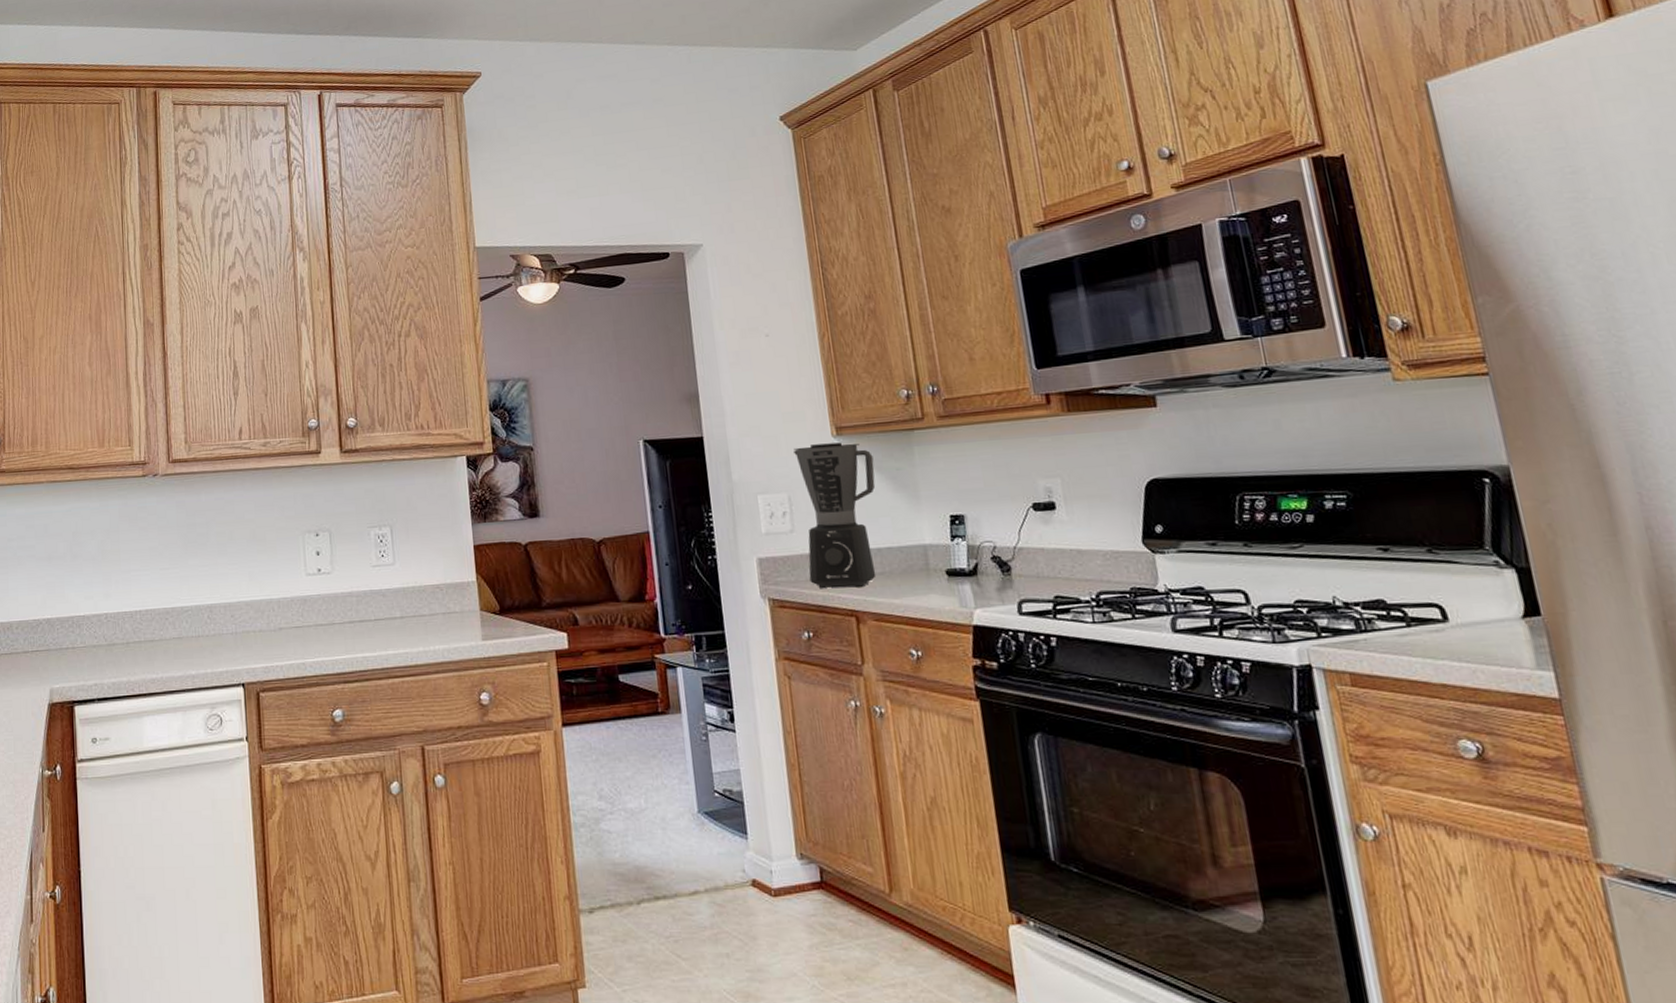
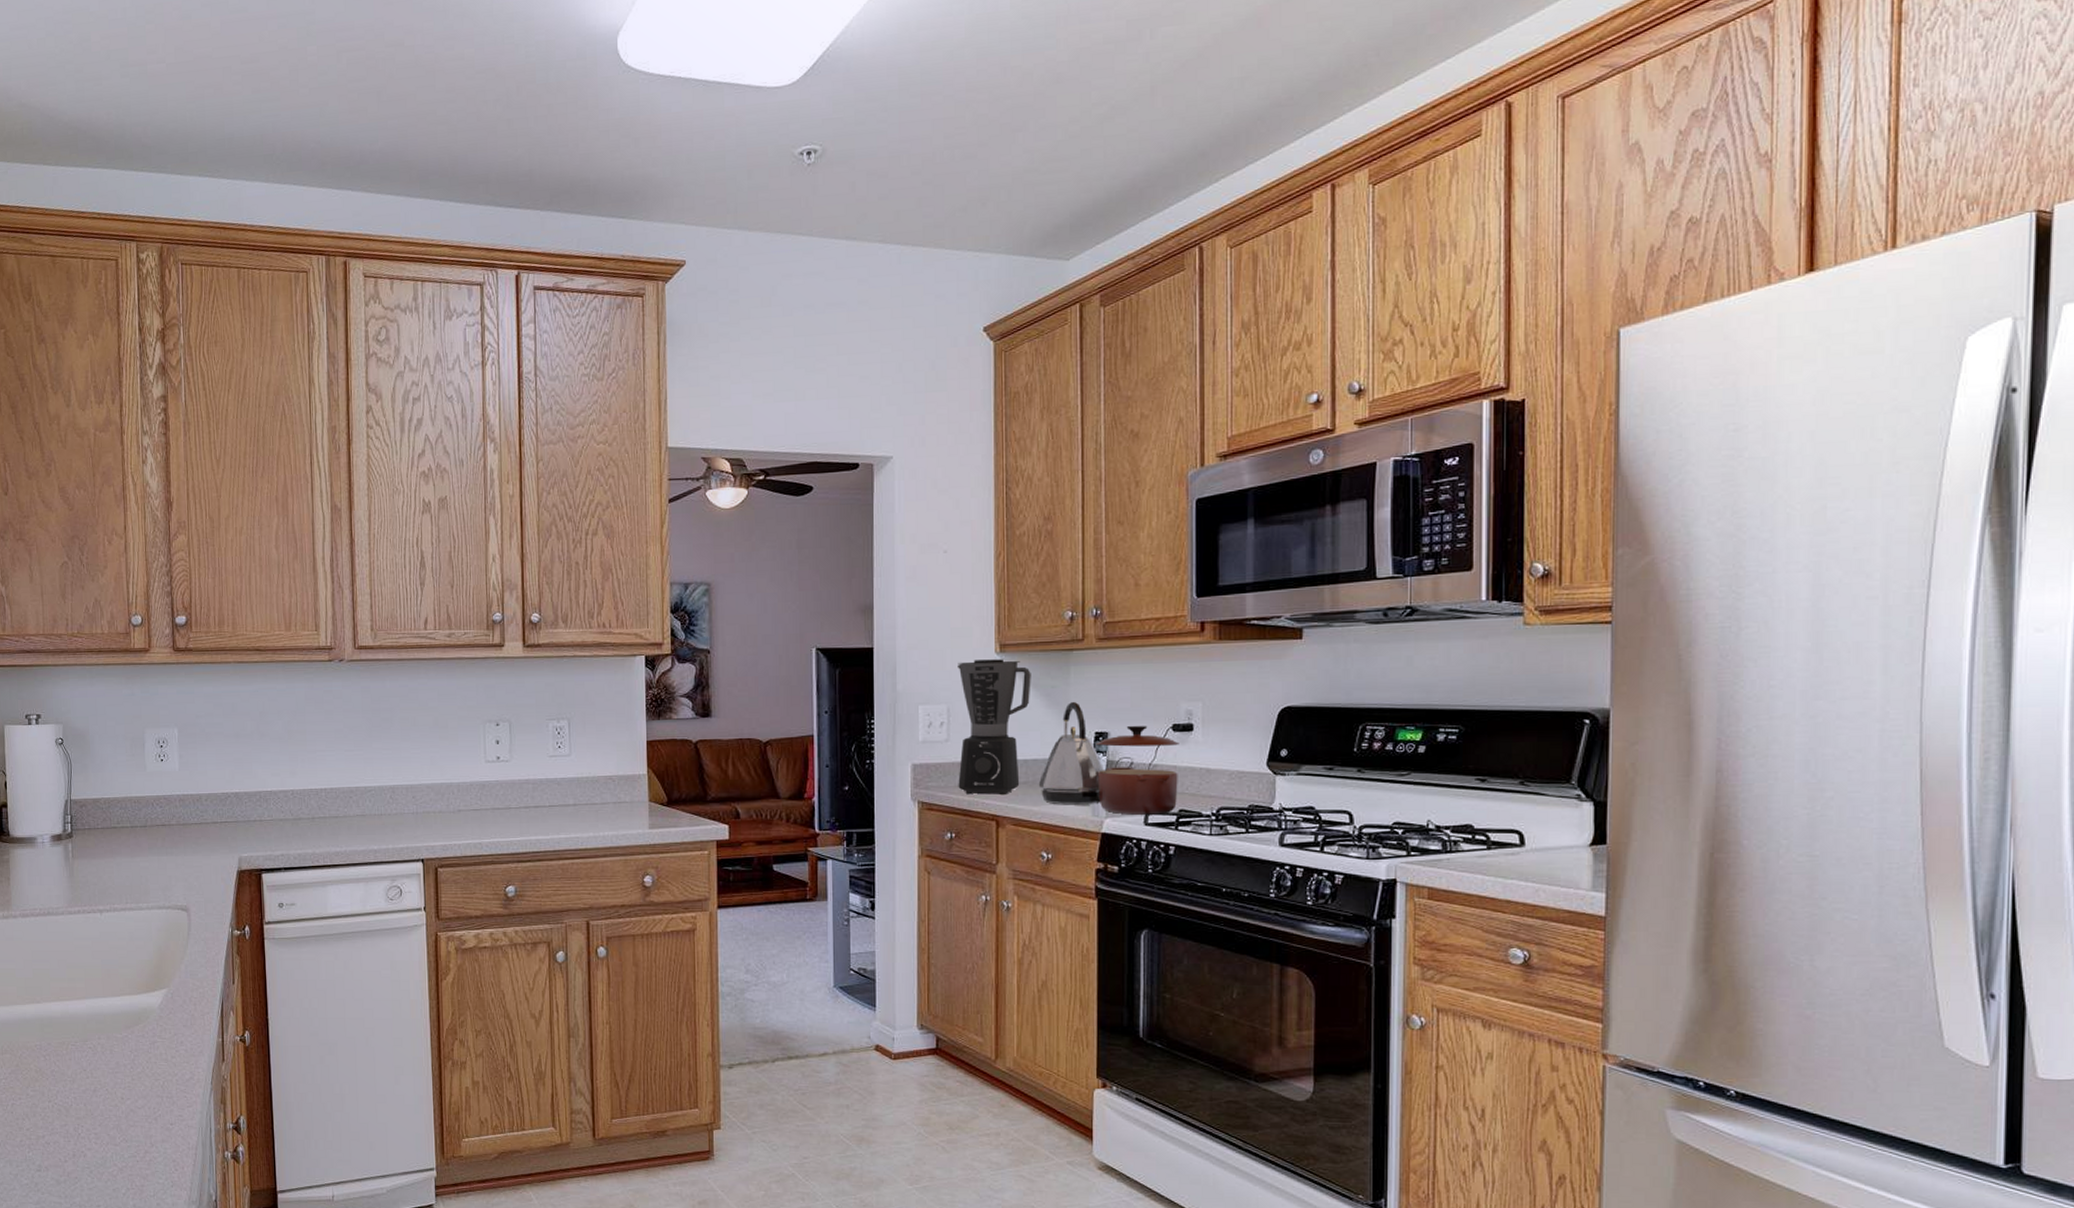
kettle: none [897,483,968,596] -> present [1039,701,1104,805]
saucepan: none [952,506,1051,604] -> present [1095,725,1179,815]

